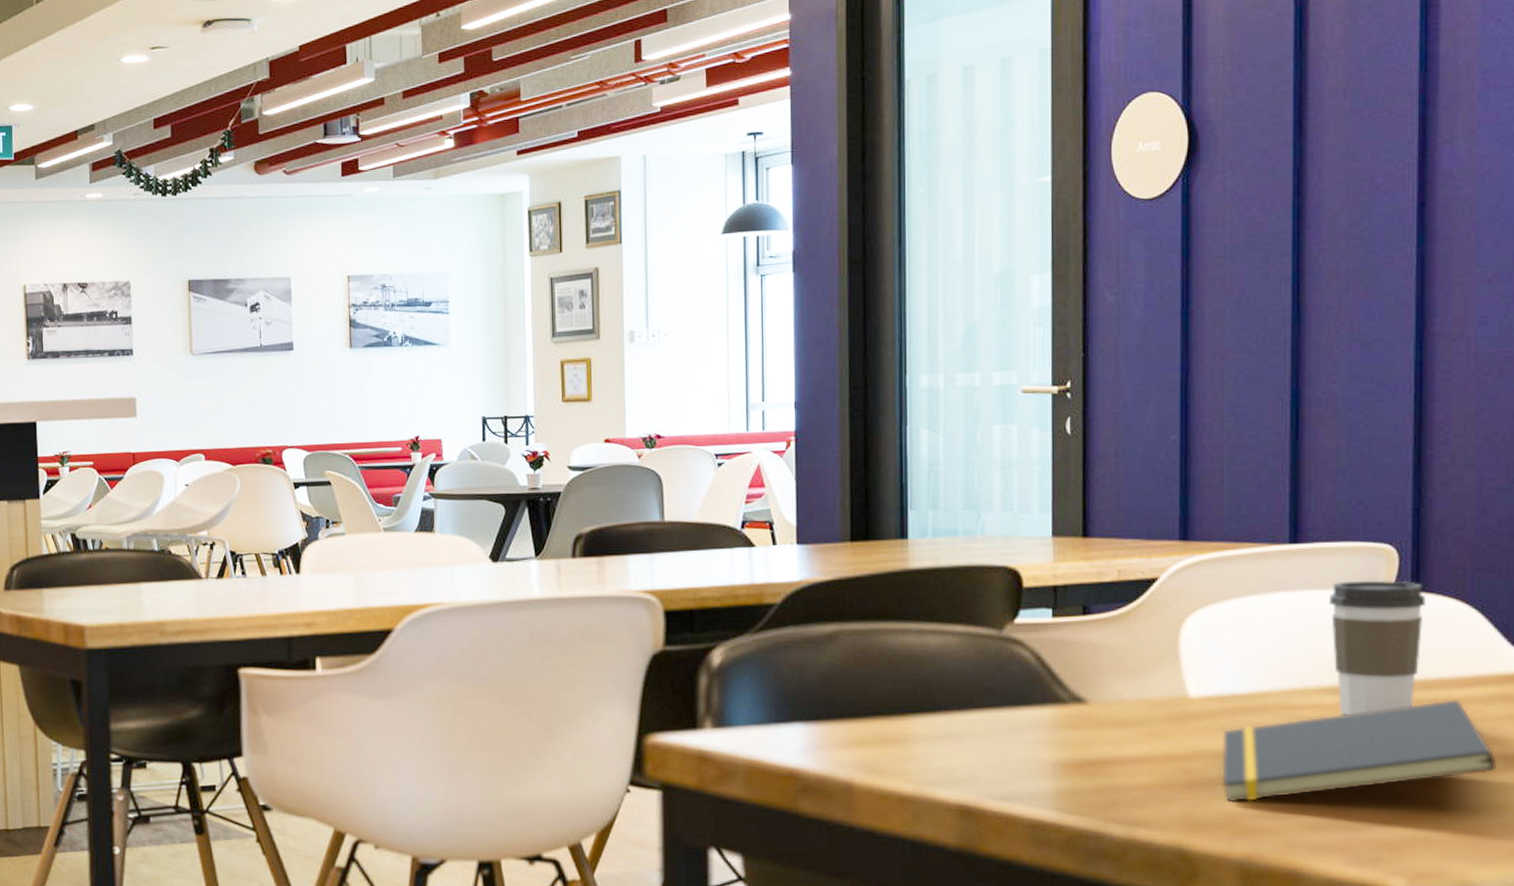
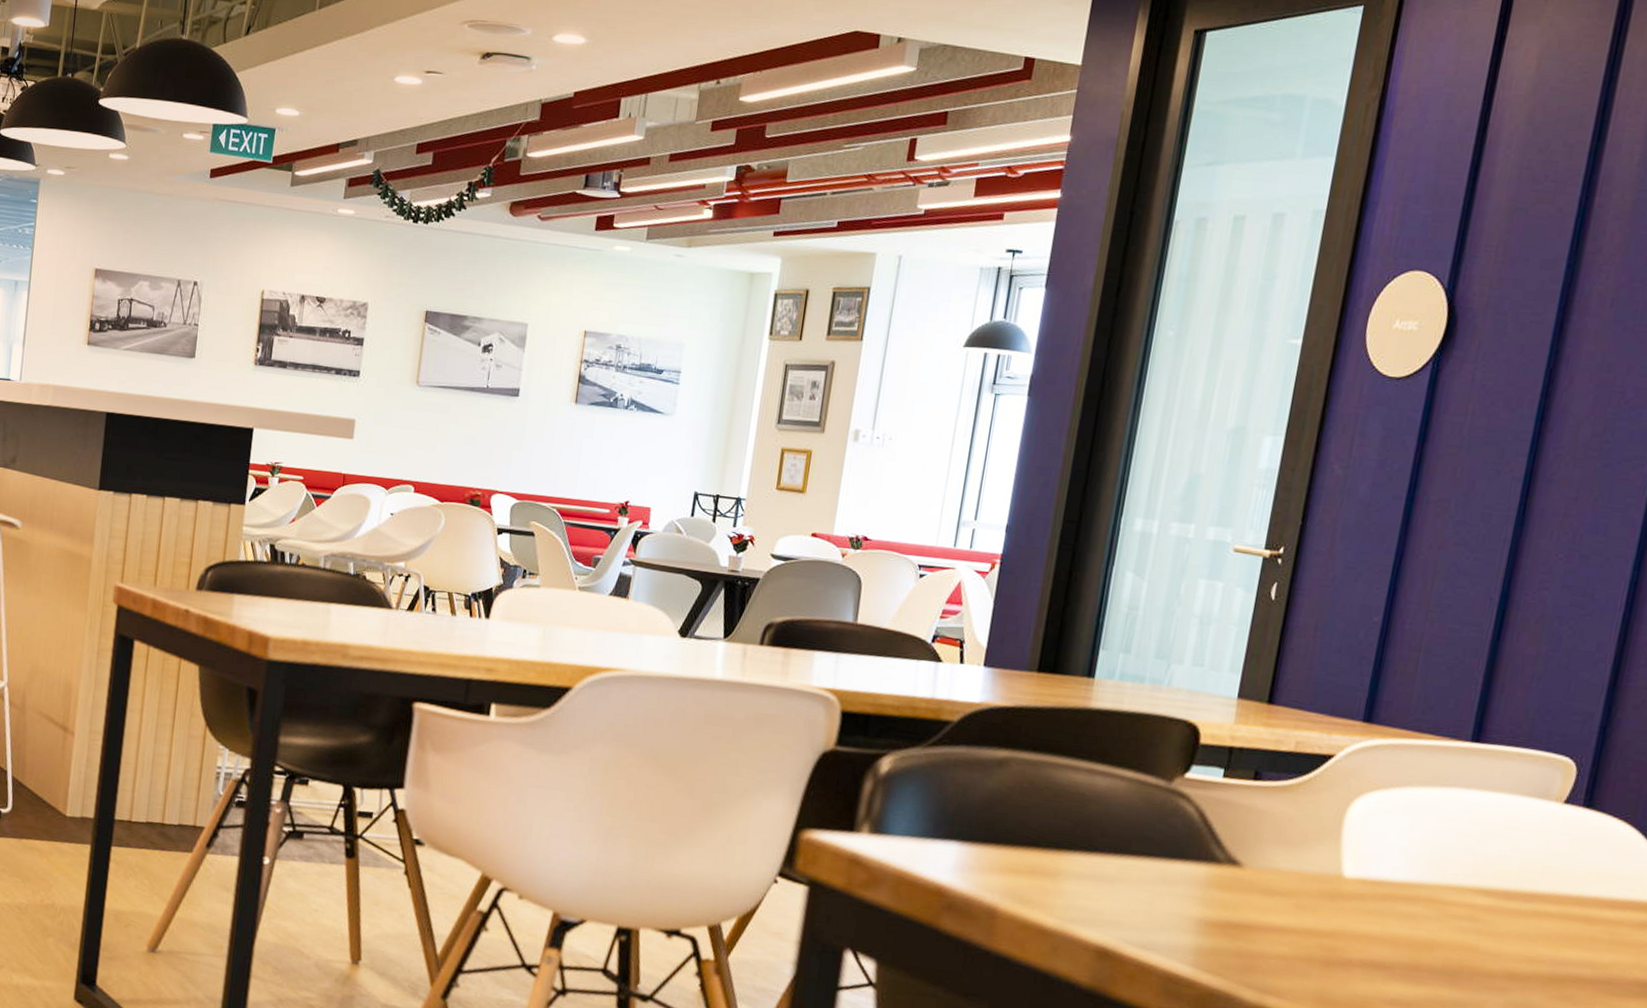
notepad: present [1222,698,1498,803] -> none [1359,913,1636,998]
coffee cup: present [1330,580,1425,716] -> none [1487,786,1596,921]

